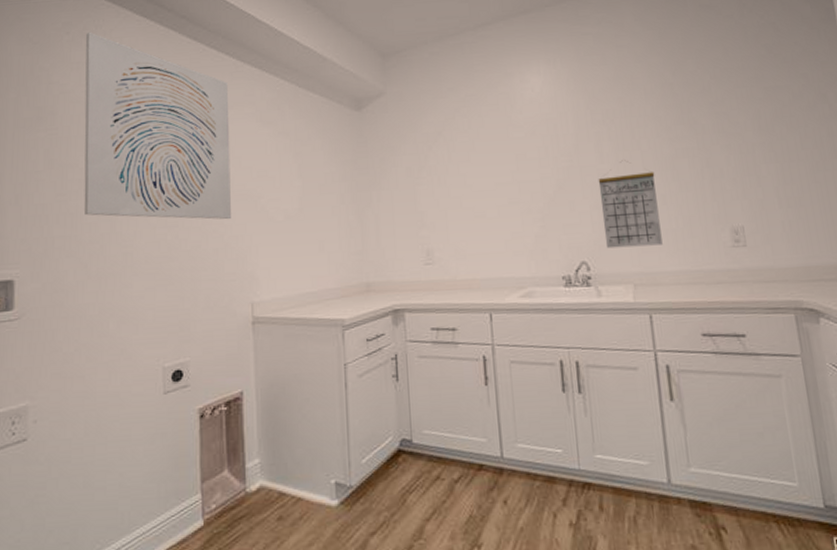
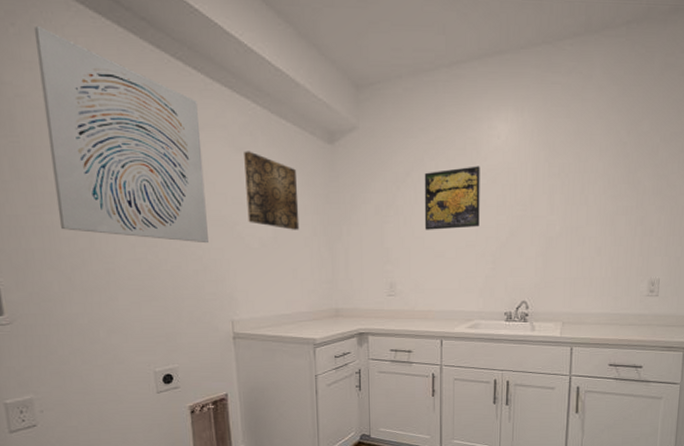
wall art: none [271,124,327,200] -> present [244,151,300,230]
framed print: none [457,119,522,189] -> present [424,166,480,230]
calendar: present [598,160,663,249] -> none [544,213,596,291]

